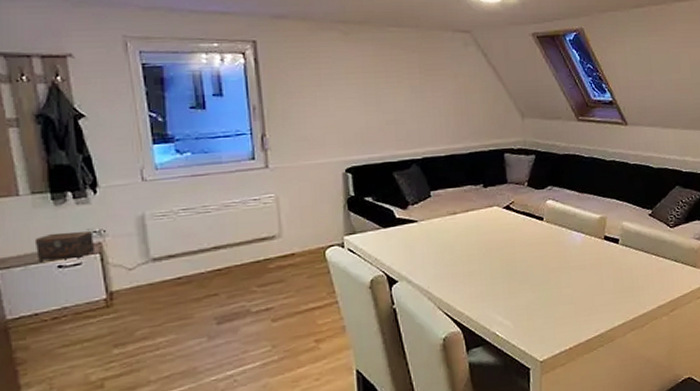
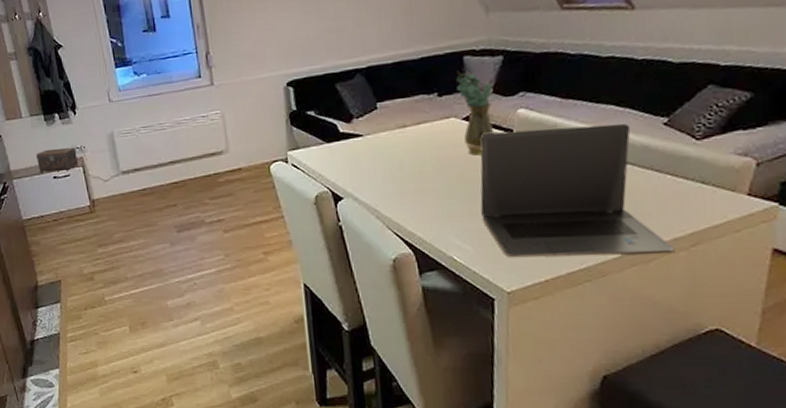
vase: none [498,165,529,240] -> present [456,70,495,155]
laptop computer: none [518,213,660,330] -> present [480,123,675,258]

